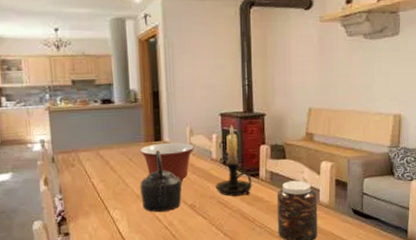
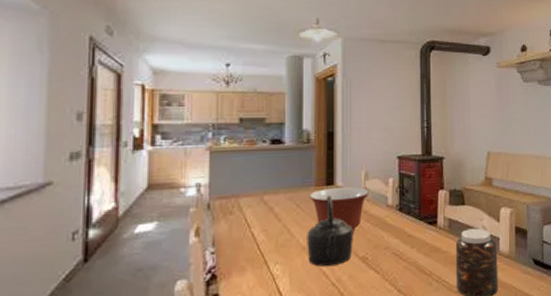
candle holder: present [215,125,252,196] -> none [390,168,430,247]

